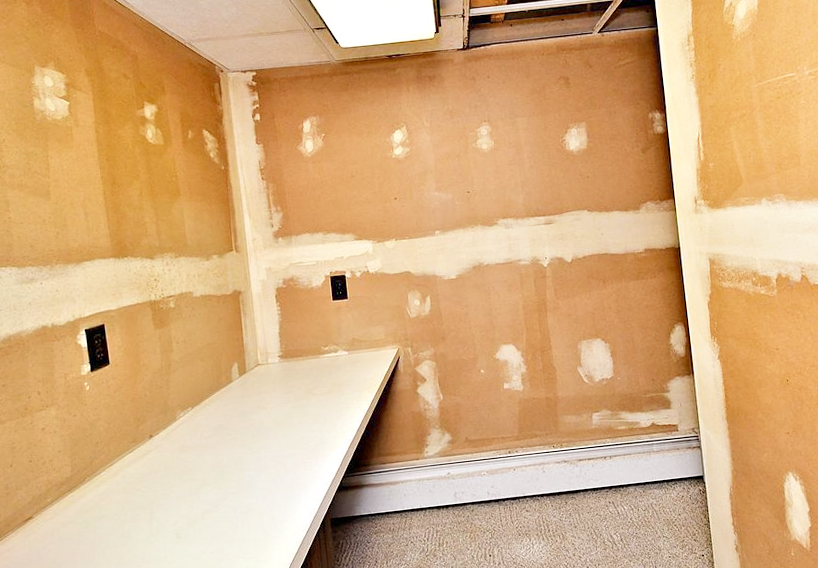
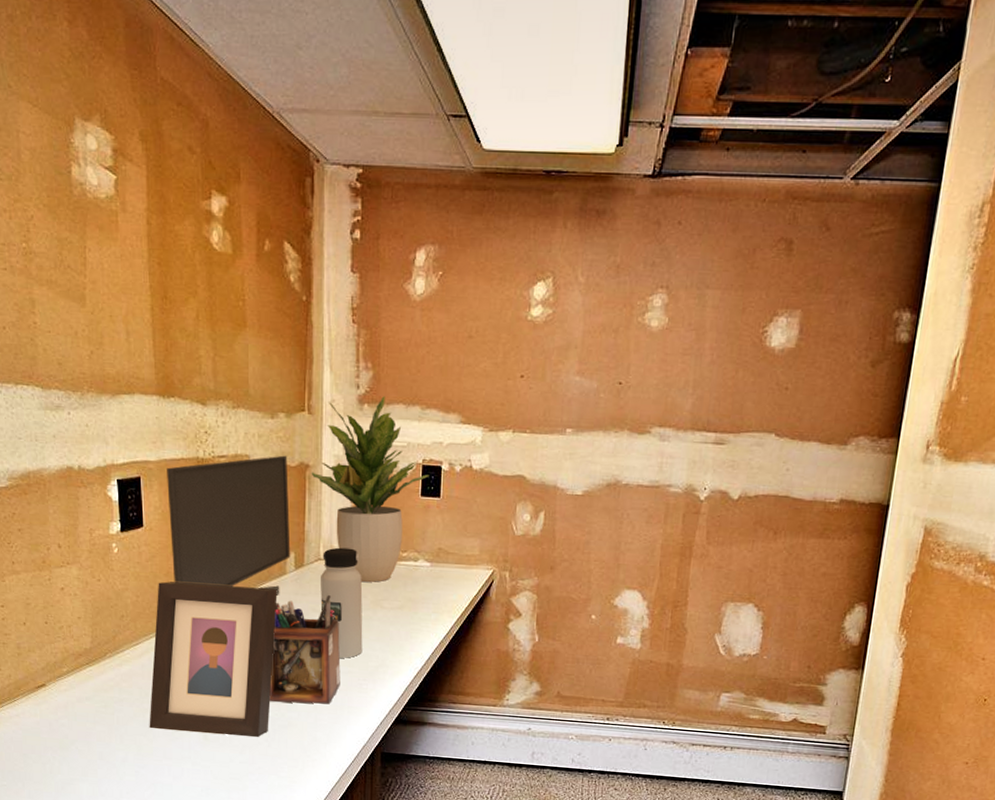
picture frame: none [125,396,232,538] -> present [149,581,278,738]
computer monitor: none [126,287,235,406] -> present [167,455,291,596]
desk organizer: none [226,392,289,493] -> present [269,594,341,704]
potted plant: none [243,230,337,376] -> present [311,396,430,582]
water bottle: none [260,351,303,444] -> present [320,547,363,659]

